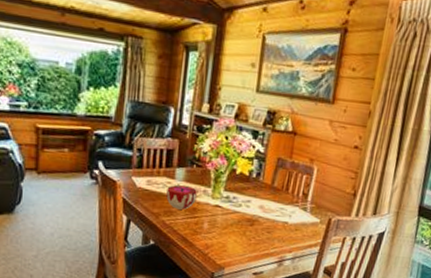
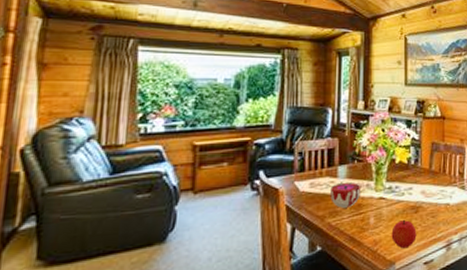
fruit: none [223,229,250,257] -> present [391,219,417,249]

